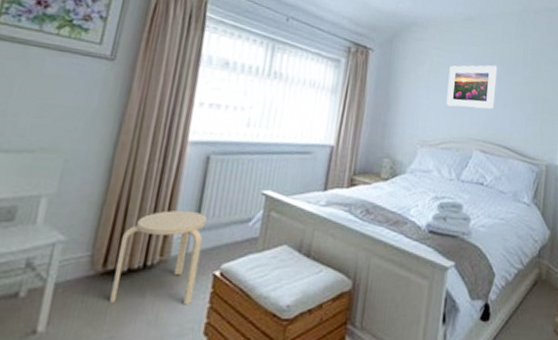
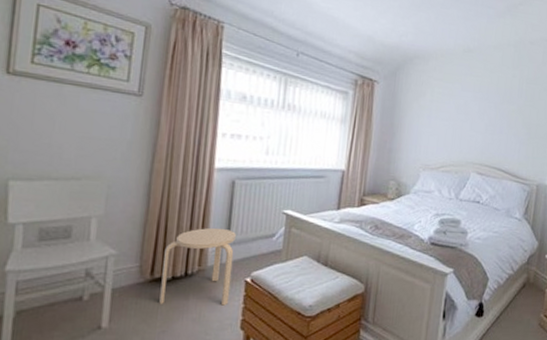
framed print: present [446,65,498,110] -> none [446,94,495,136]

